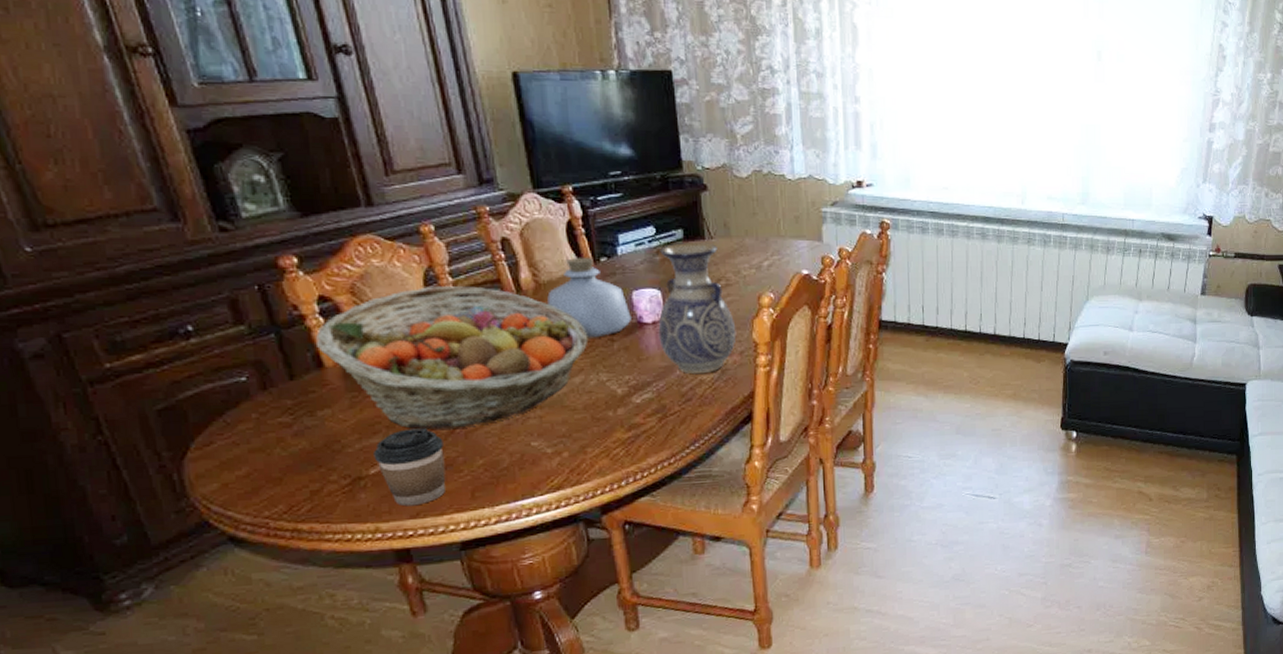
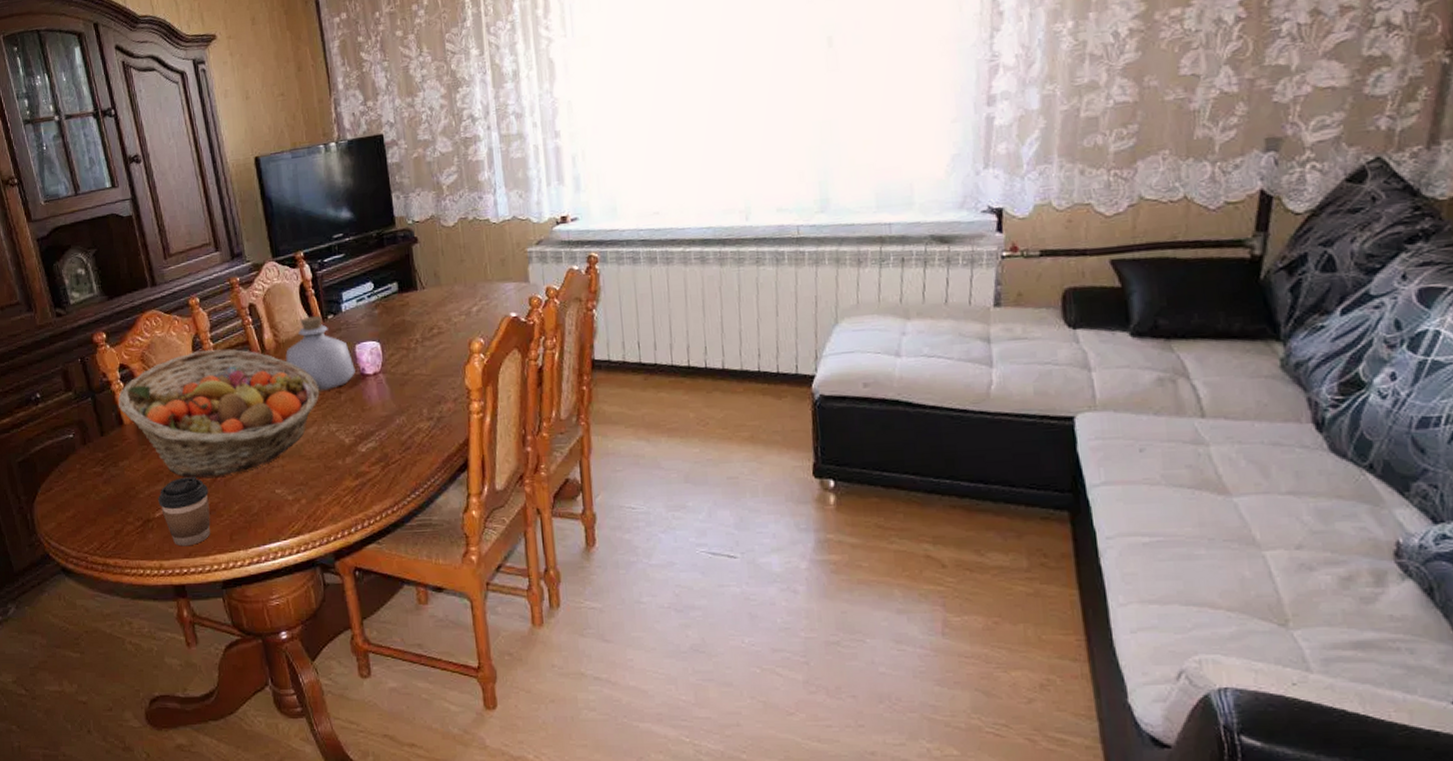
vase: present [658,243,737,375] -> none [378,293,450,423]

